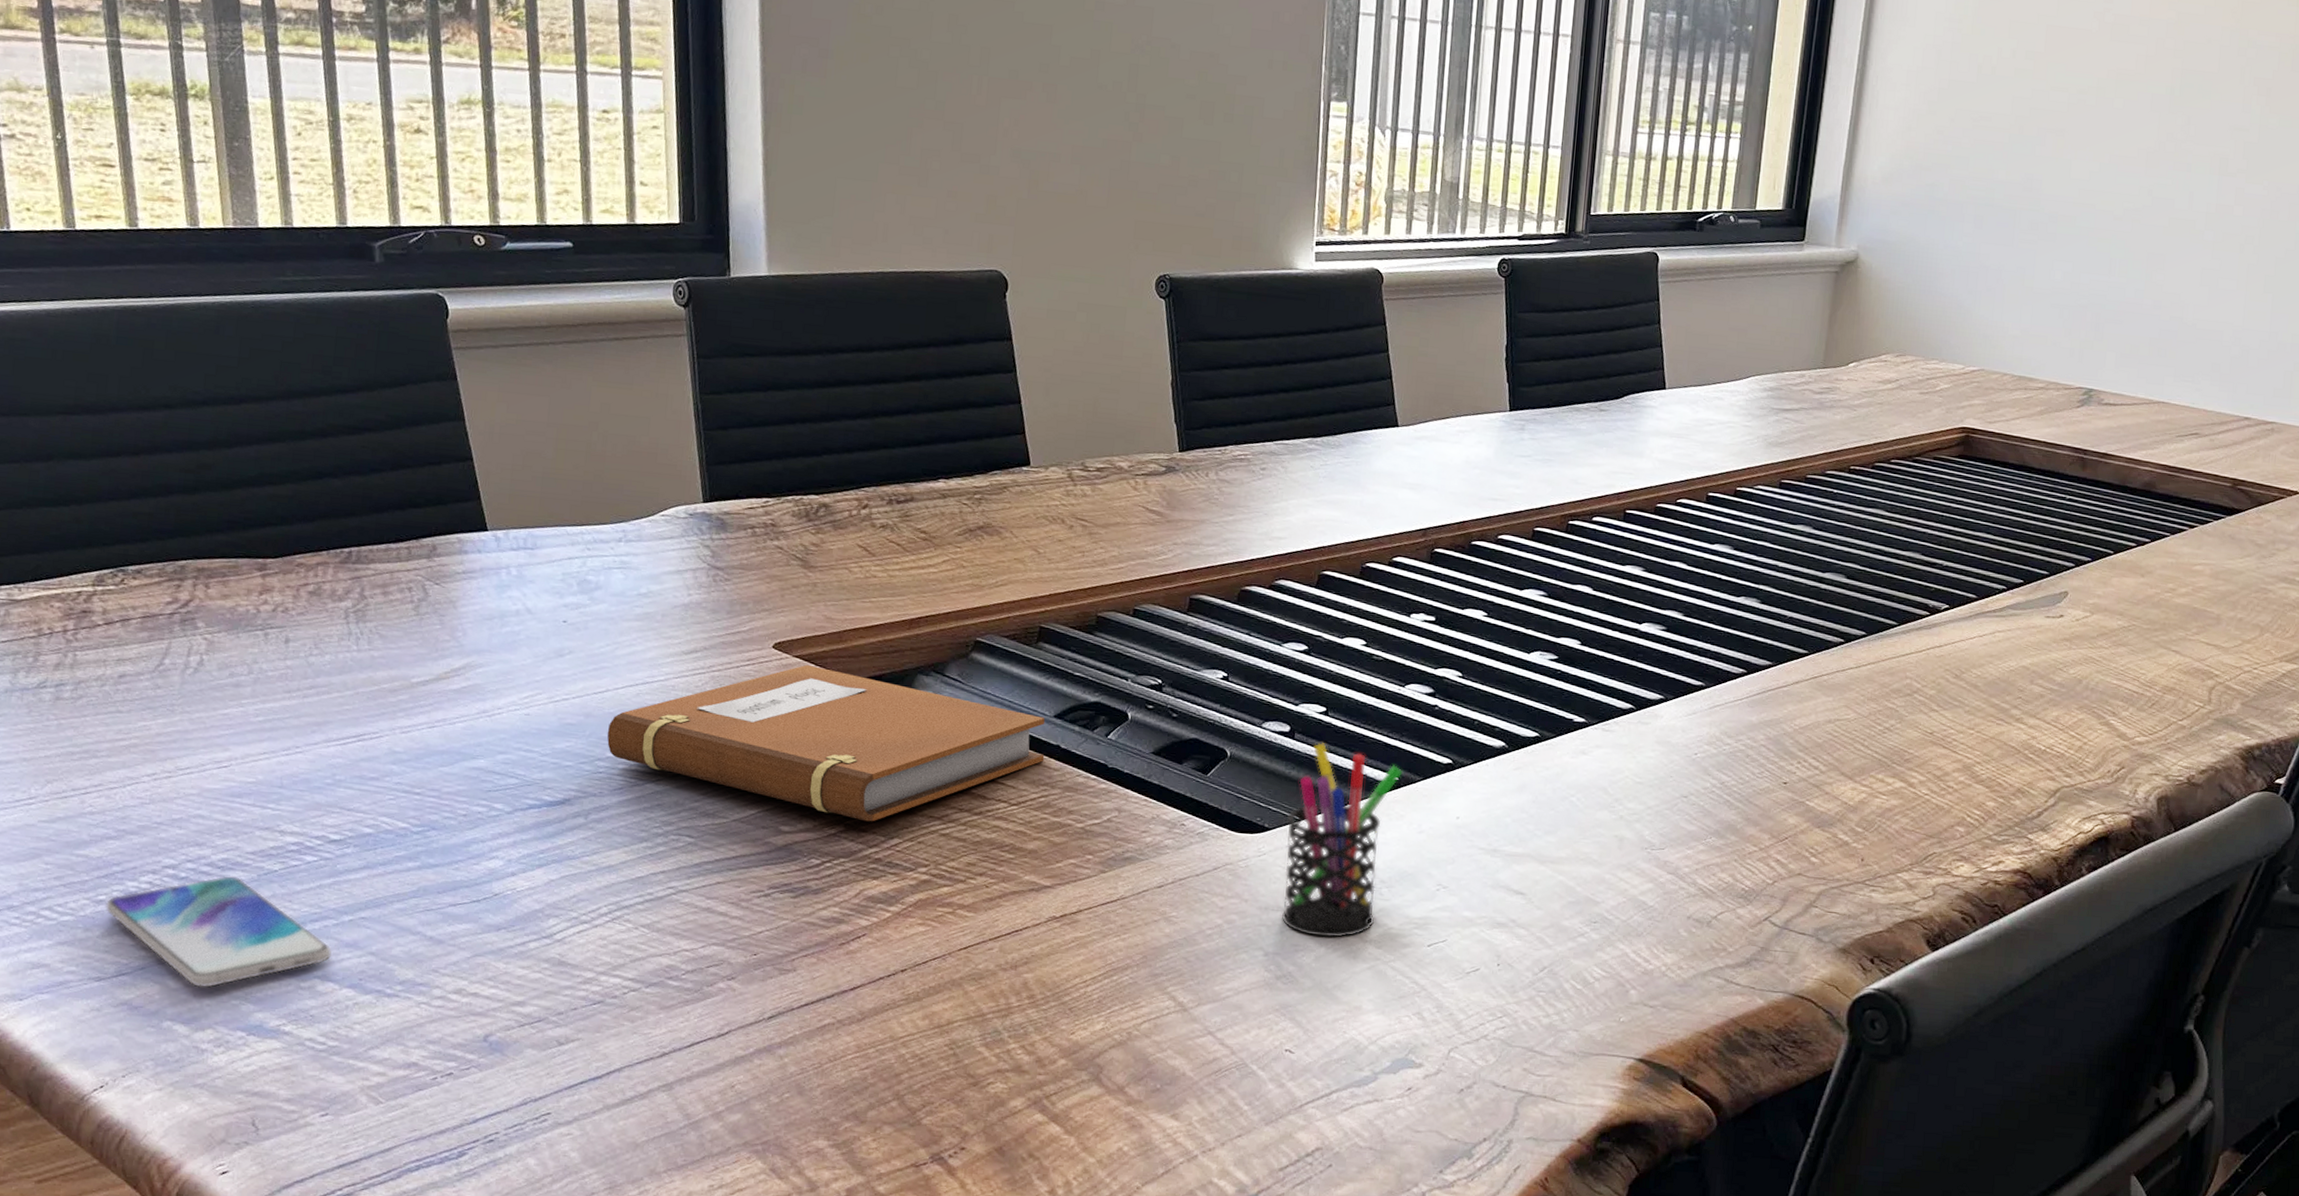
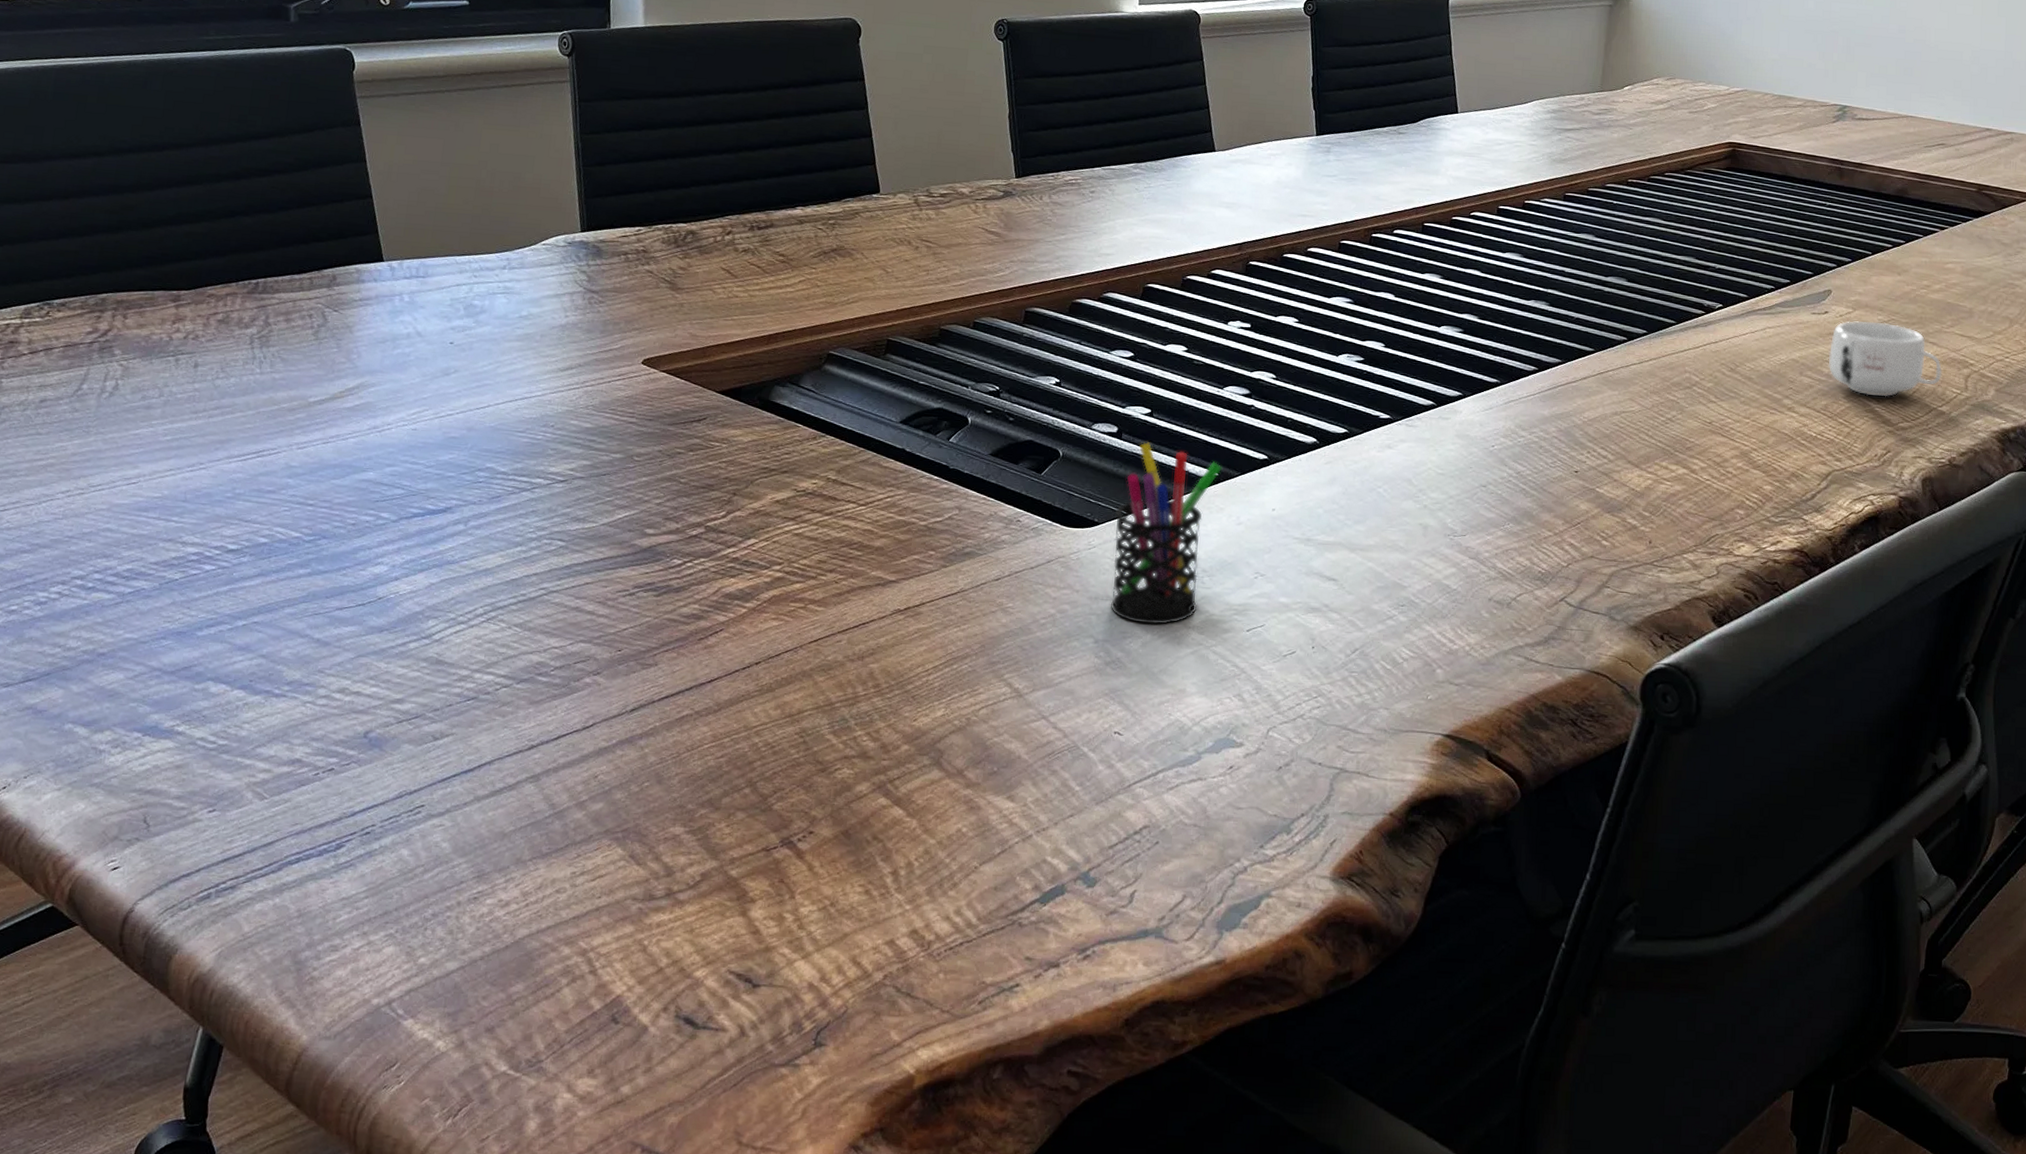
smartphone: present [105,876,333,988] -> none [17,585,226,691]
notebook: present [607,664,1045,822] -> none [487,378,892,524]
mug: none [2061,625,2184,709] -> present [1828,320,1942,397]

